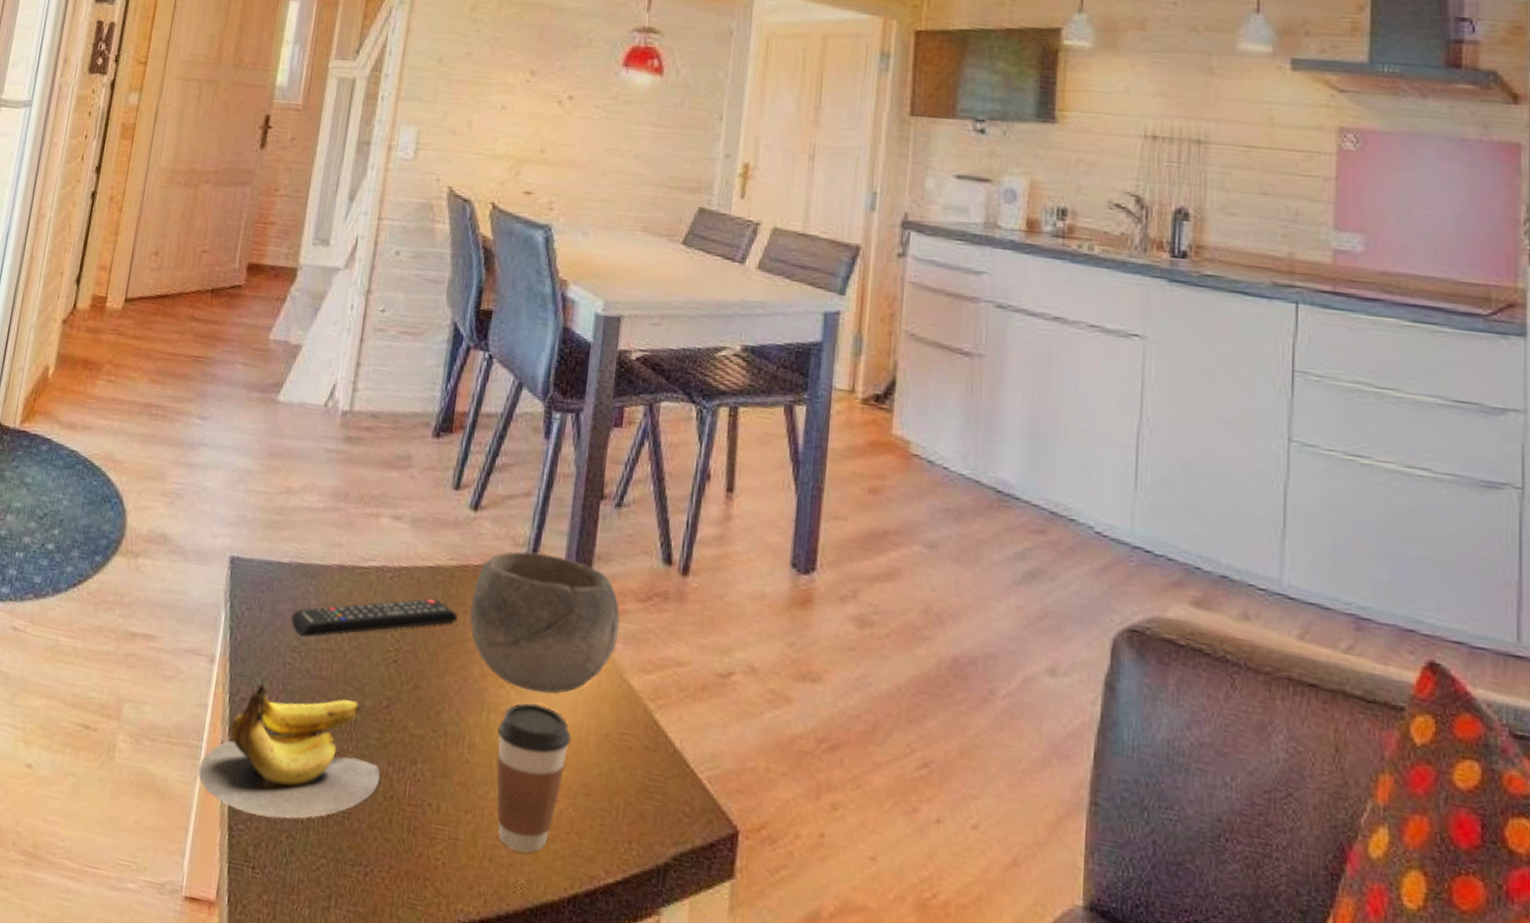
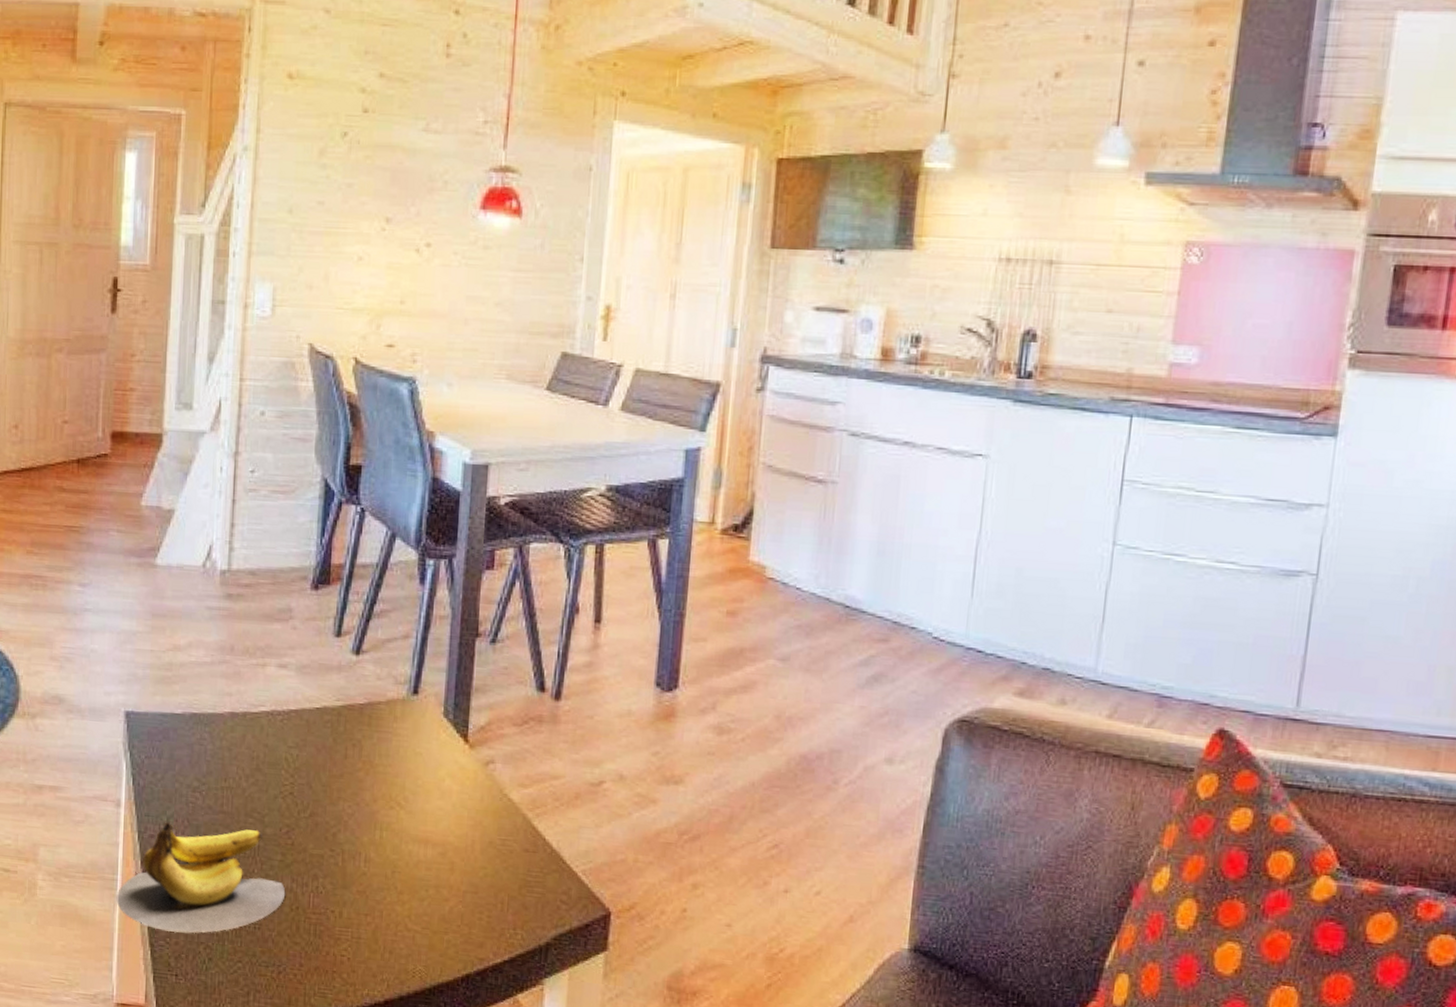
remote control: present [291,598,458,638] -> none [190,736,347,778]
bowl: present [470,551,621,694] -> none [359,688,499,812]
coffee cup: present [496,703,571,854] -> none [391,820,458,945]

